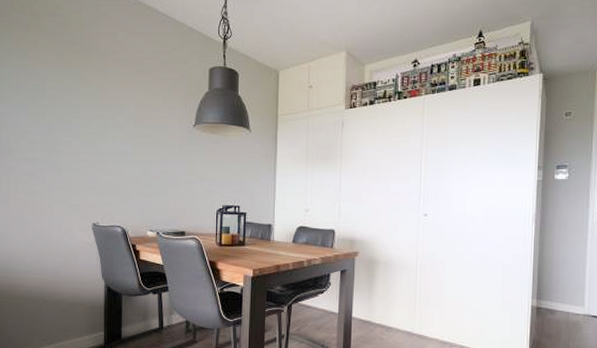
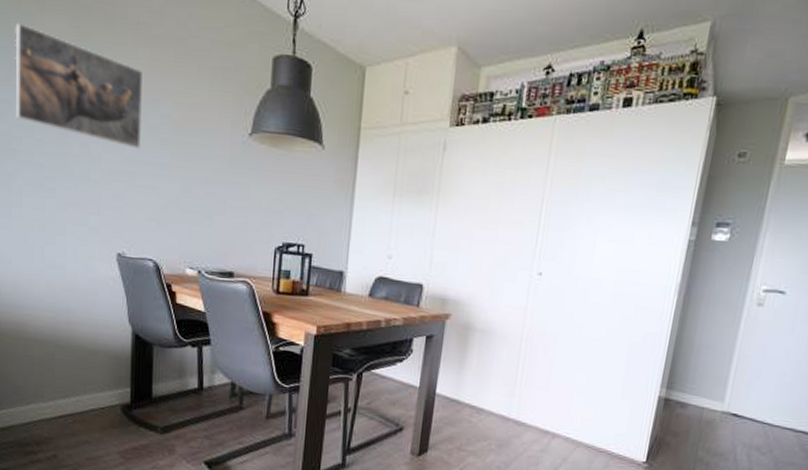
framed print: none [15,57,111,143] -> present [15,22,143,149]

